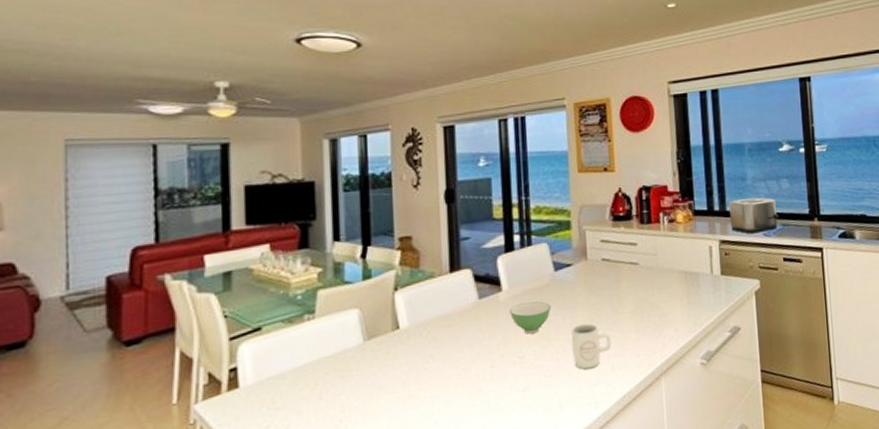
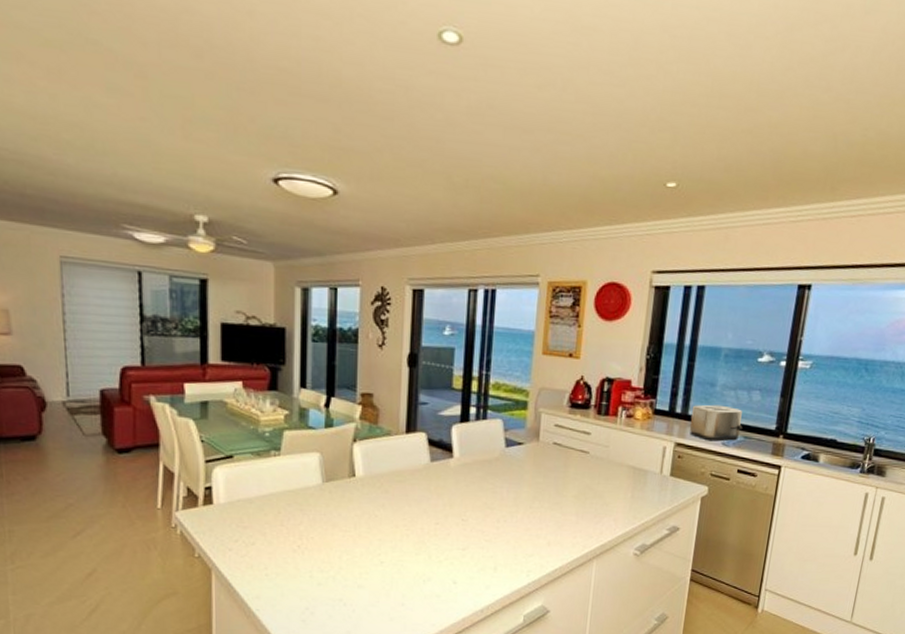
bowl: present [510,301,551,334] -> none [458,472,498,501]
mug: present [571,323,611,370] -> none [512,500,551,541]

